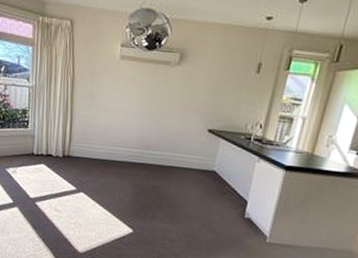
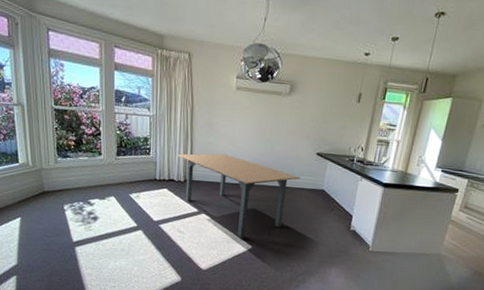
dining table: none [56,127,190,221] -> present [177,153,301,238]

